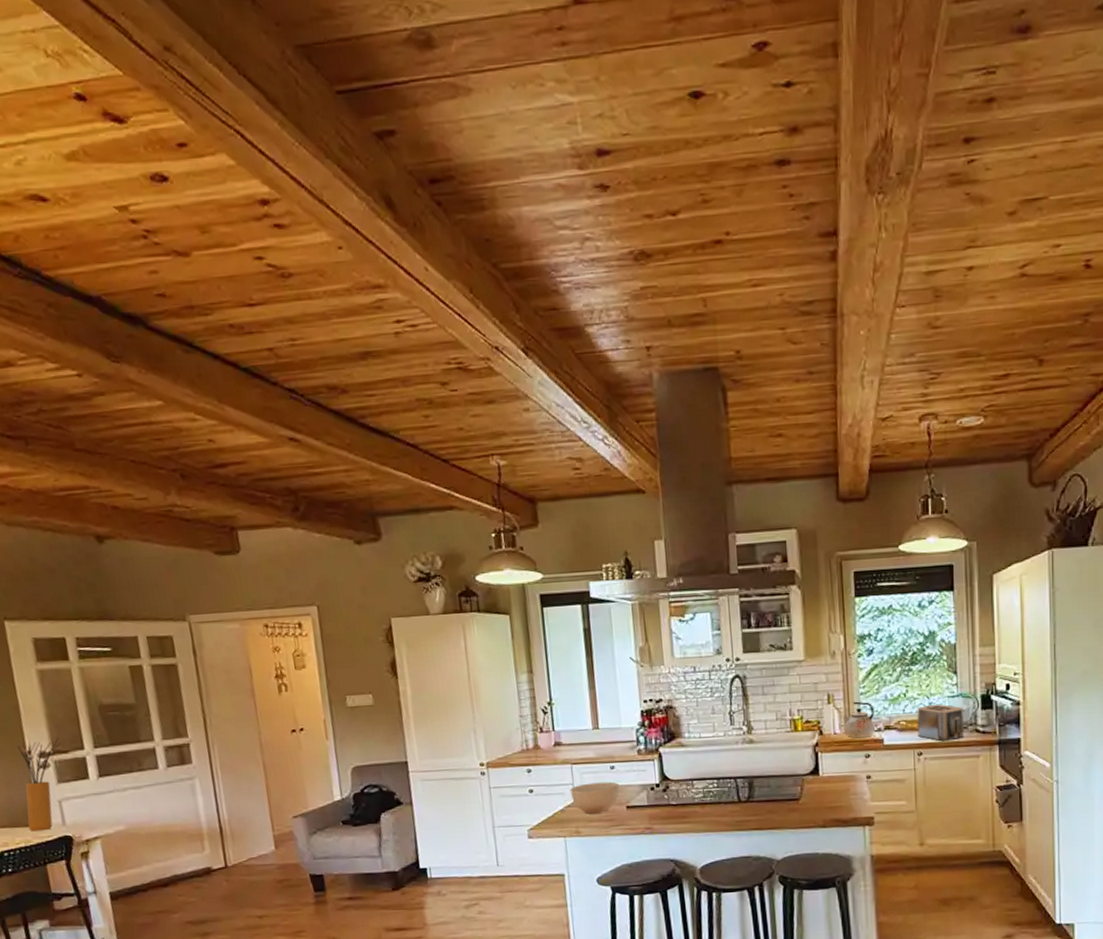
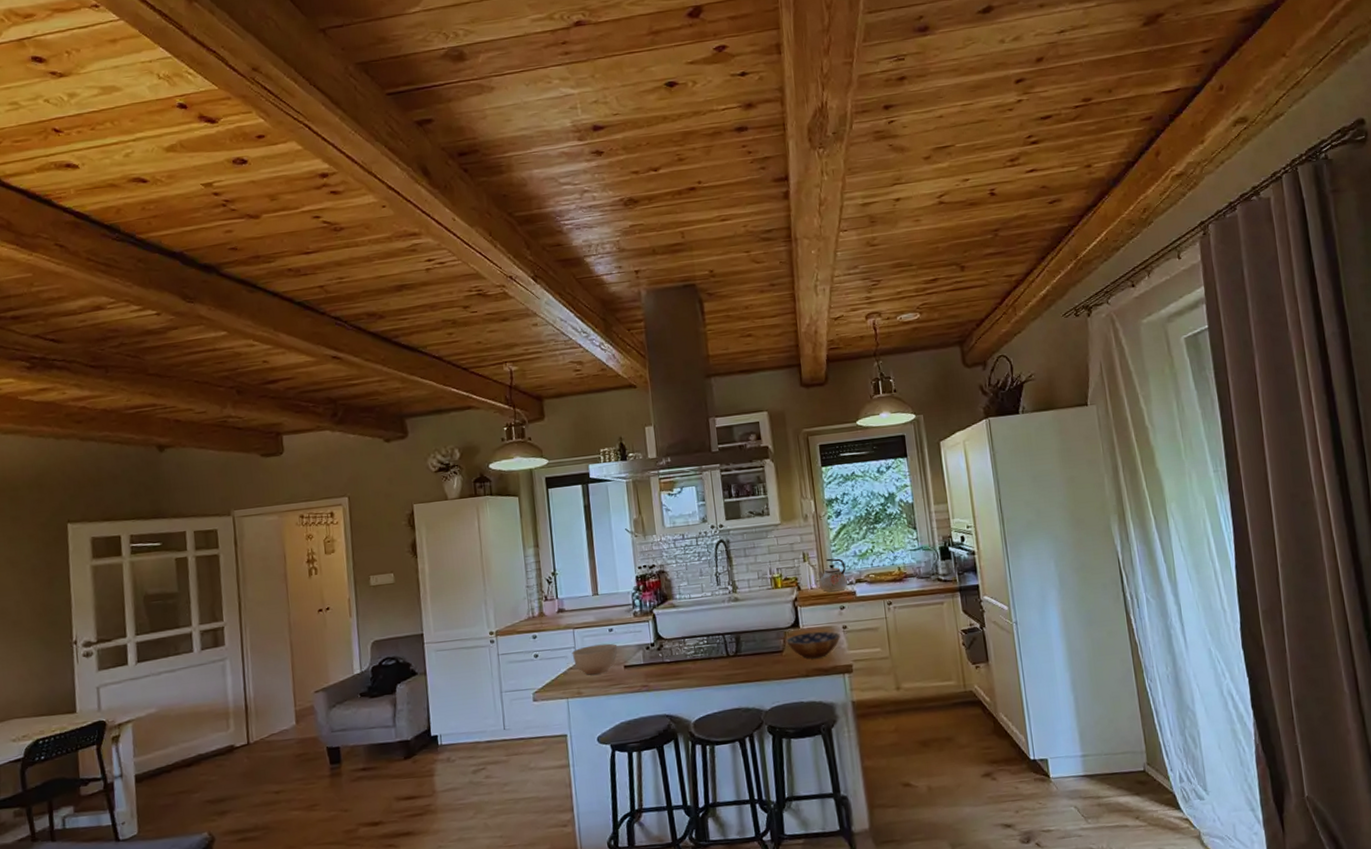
vase: present [17,738,61,832] -> none [64,627,106,719]
bowl: none [803,780,863,809] -> present [786,631,840,659]
toaster: present [917,703,964,742] -> none [883,557,928,592]

